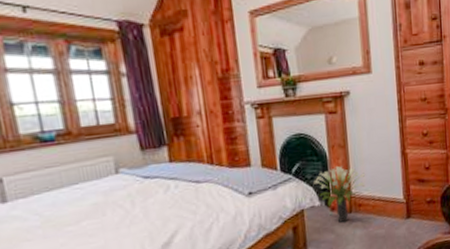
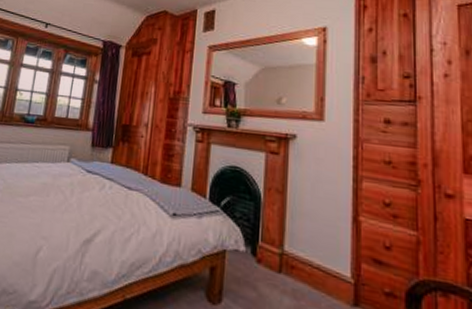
potted plant: present [312,165,366,223] -> none [240,211,304,283]

